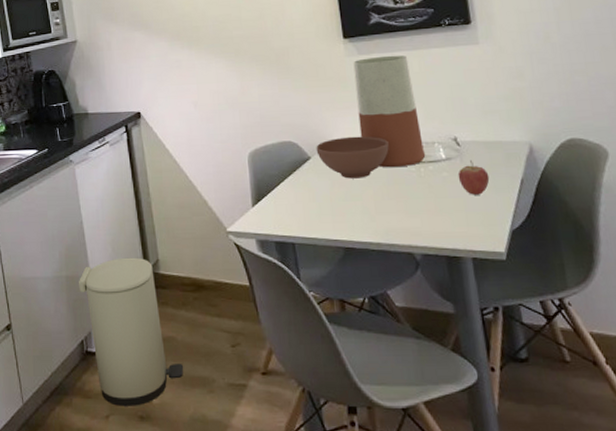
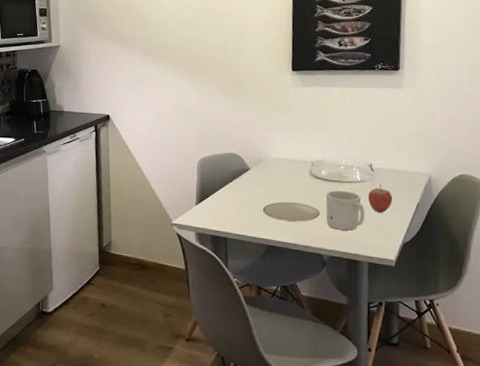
pedal bin: present [78,257,184,406] -> none [40,237,123,358]
bowl: present [316,136,389,179] -> none [255,154,316,190]
plate: none [332,192,403,216] -> present [262,202,320,222]
vase: present [353,55,425,168] -> none [294,89,344,184]
mug: none [406,173,459,221] -> present [326,190,365,231]

